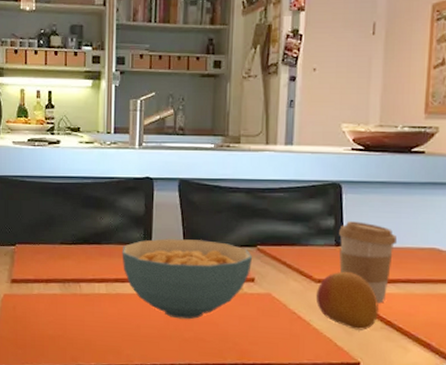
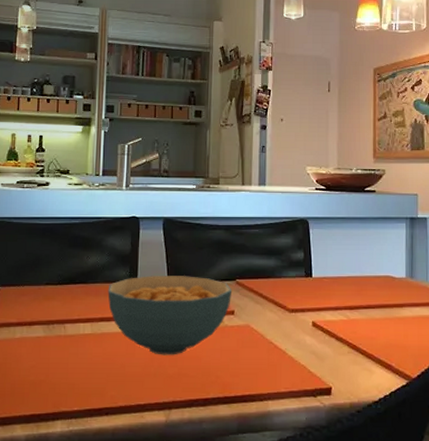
fruit: present [315,271,379,330] -> none [290,300,345,356]
coffee cup: present [339,221,398,303] -> none [308,254,358,329]

